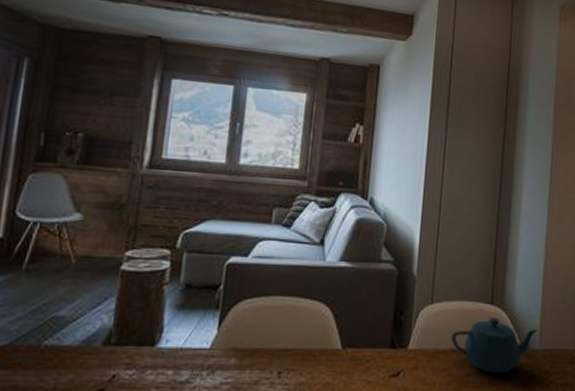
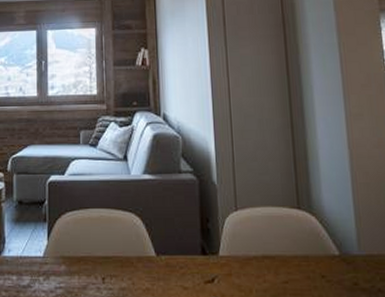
teapot: present [451,317,539,374] -> none [261,222,355,281]

